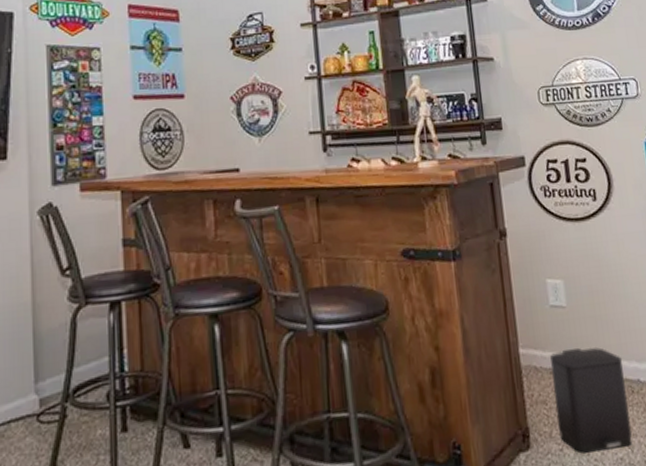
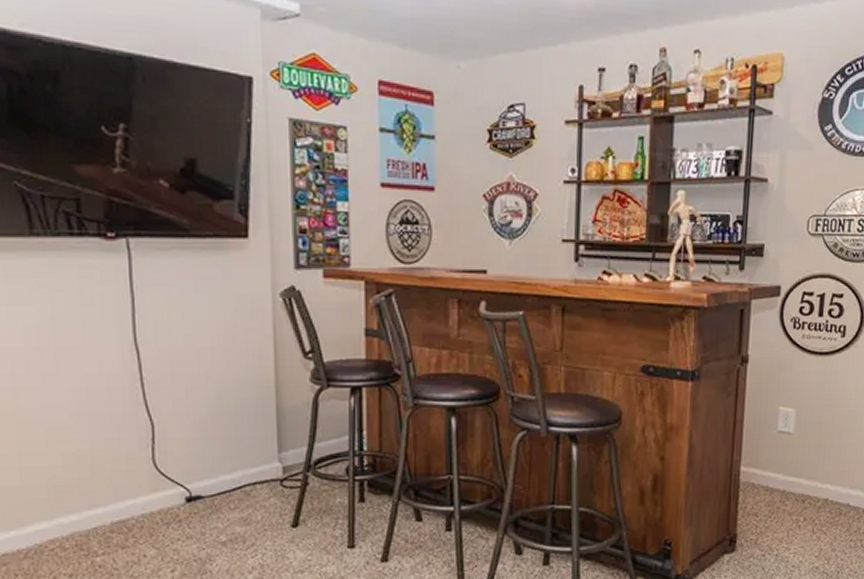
pedal bin: present [550,347,633,454] -> none [763,471,837,560]

